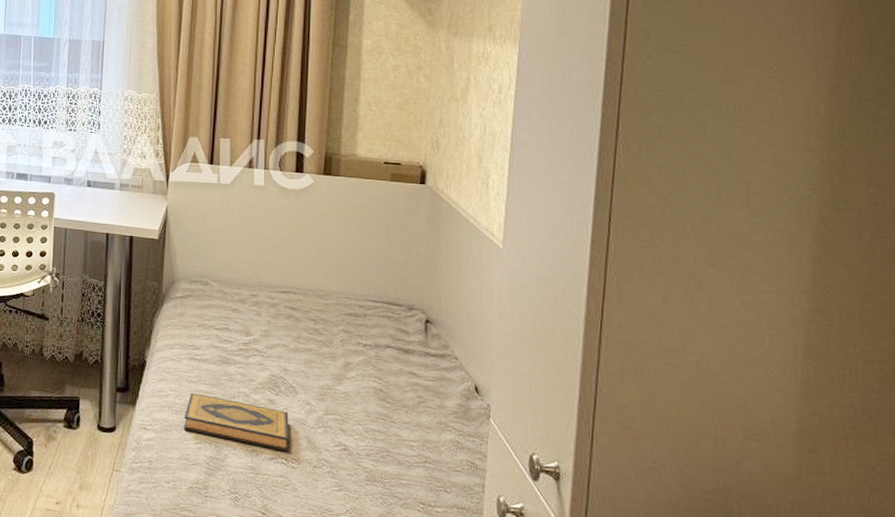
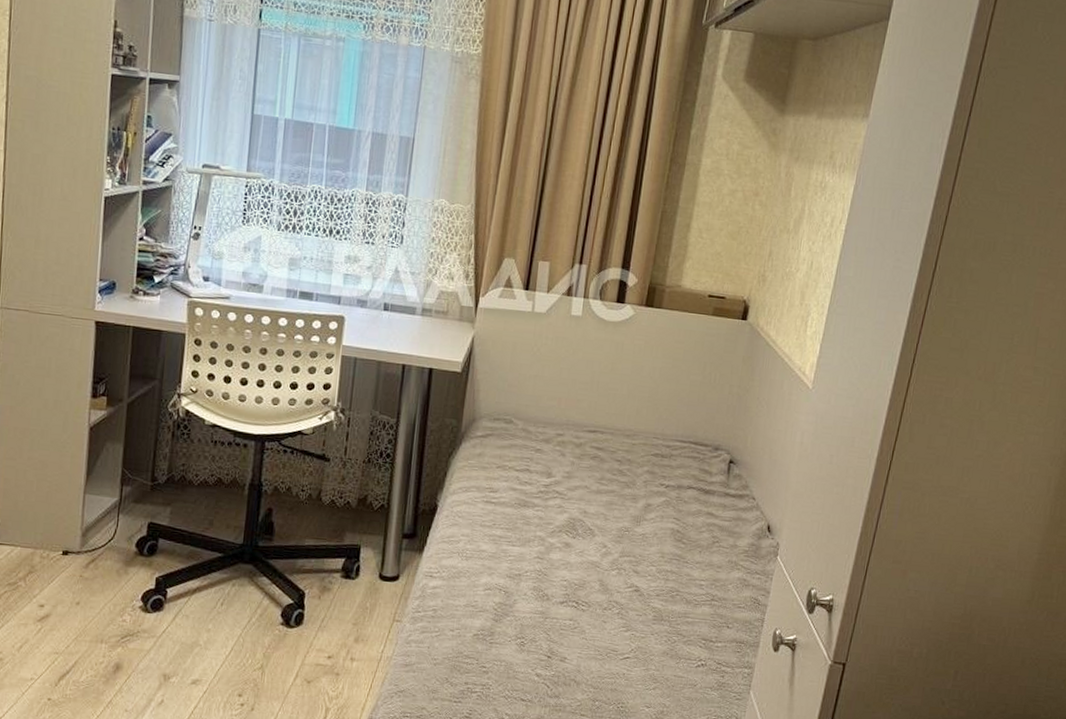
hardback book: present [183,393,289,452] -> none [472,538,584,595]

